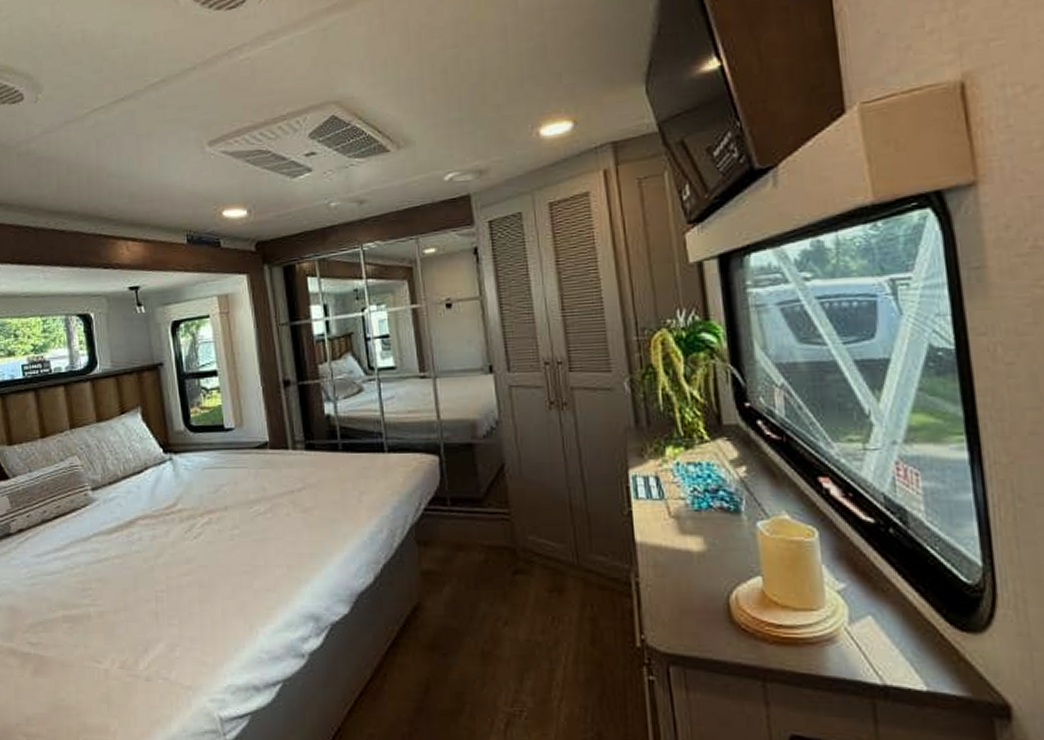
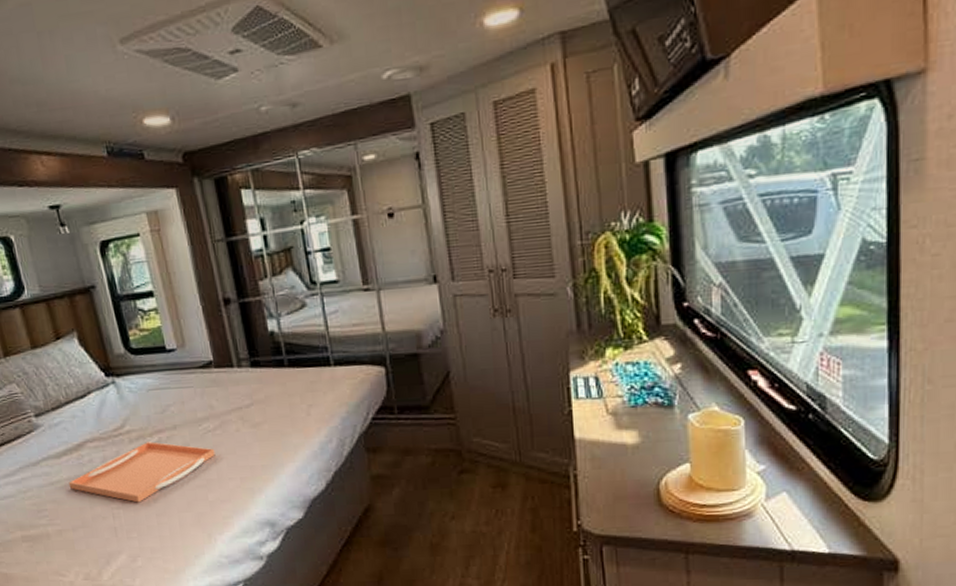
serving tray: none [116,522,264,587] -> present [68,441,216,503]

